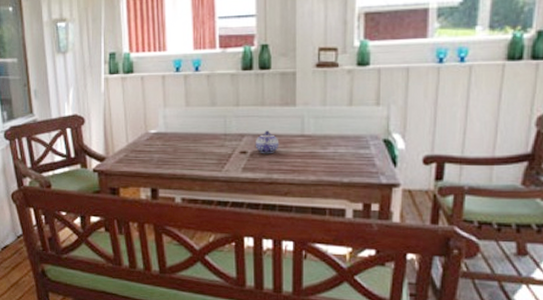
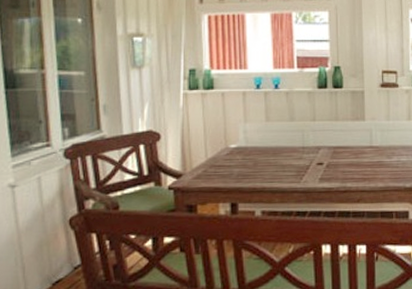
teapot: present [255,130,279,153] -> none [330,143,352,164]

